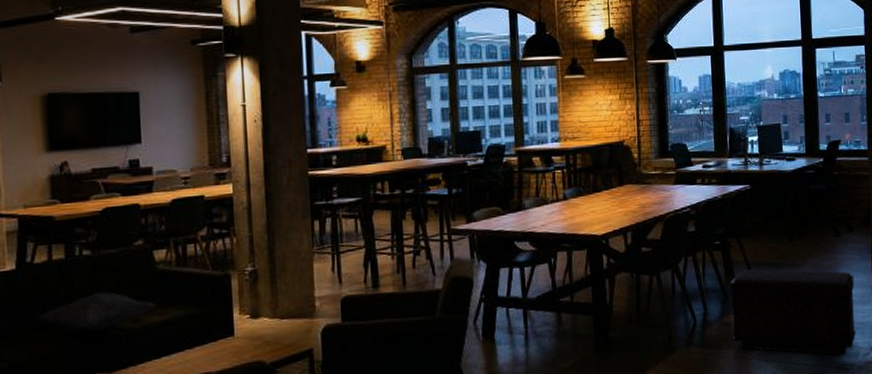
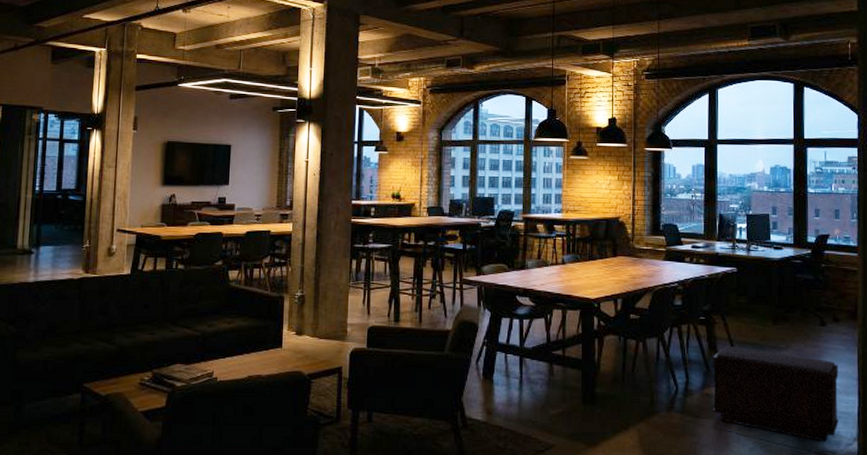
decorative pillow: present [38,291,156,332] -> none [142,298,227,330]

